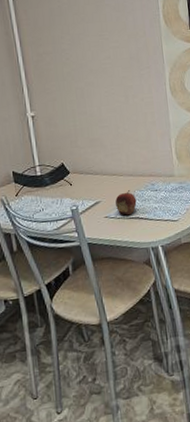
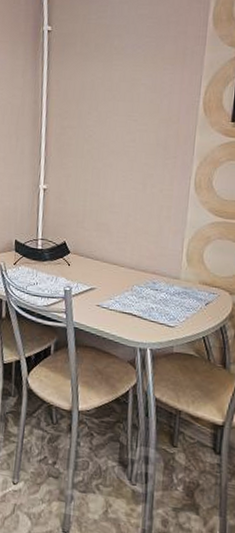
fruit: present [115,190,137,216] -> none [110,283,134,310]

